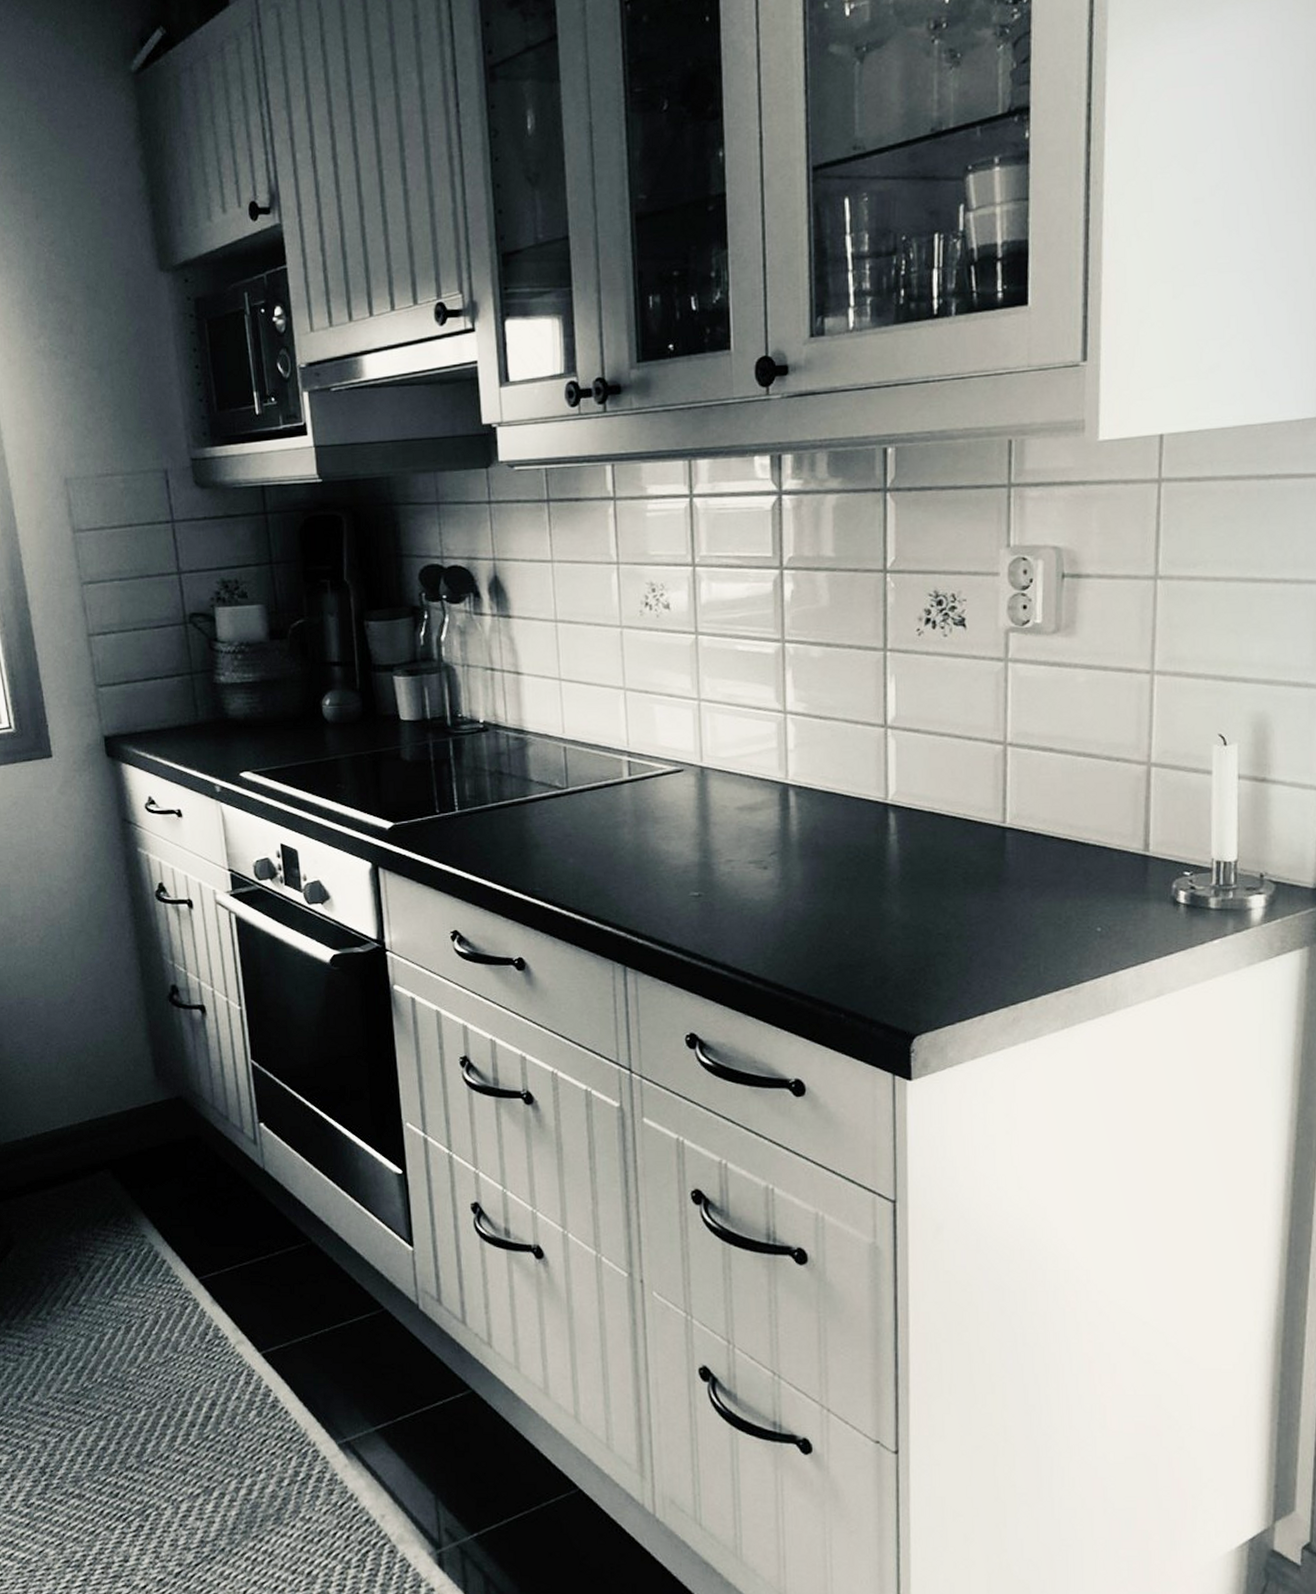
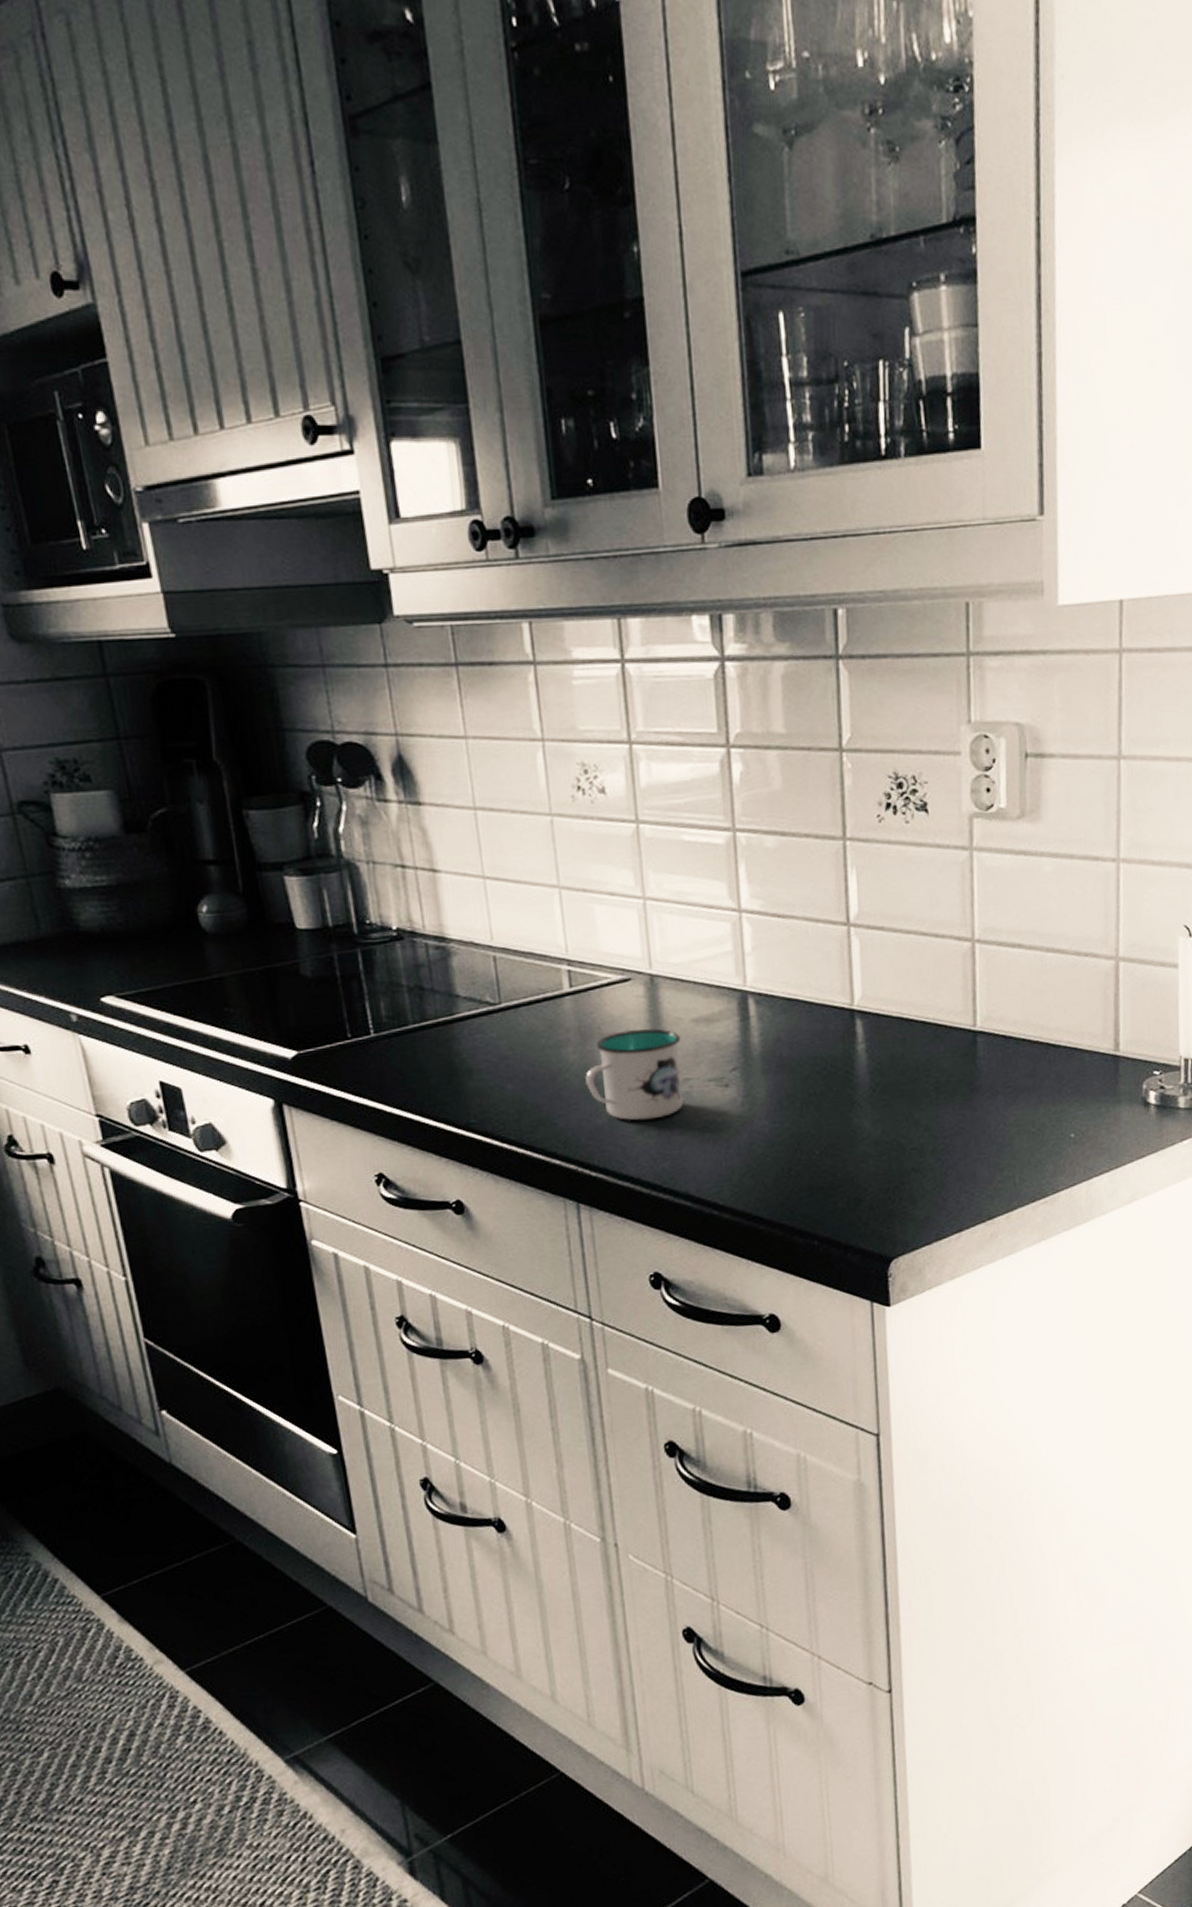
mug: none [638,814,726,896] -> present [585,1028,684,1121]

